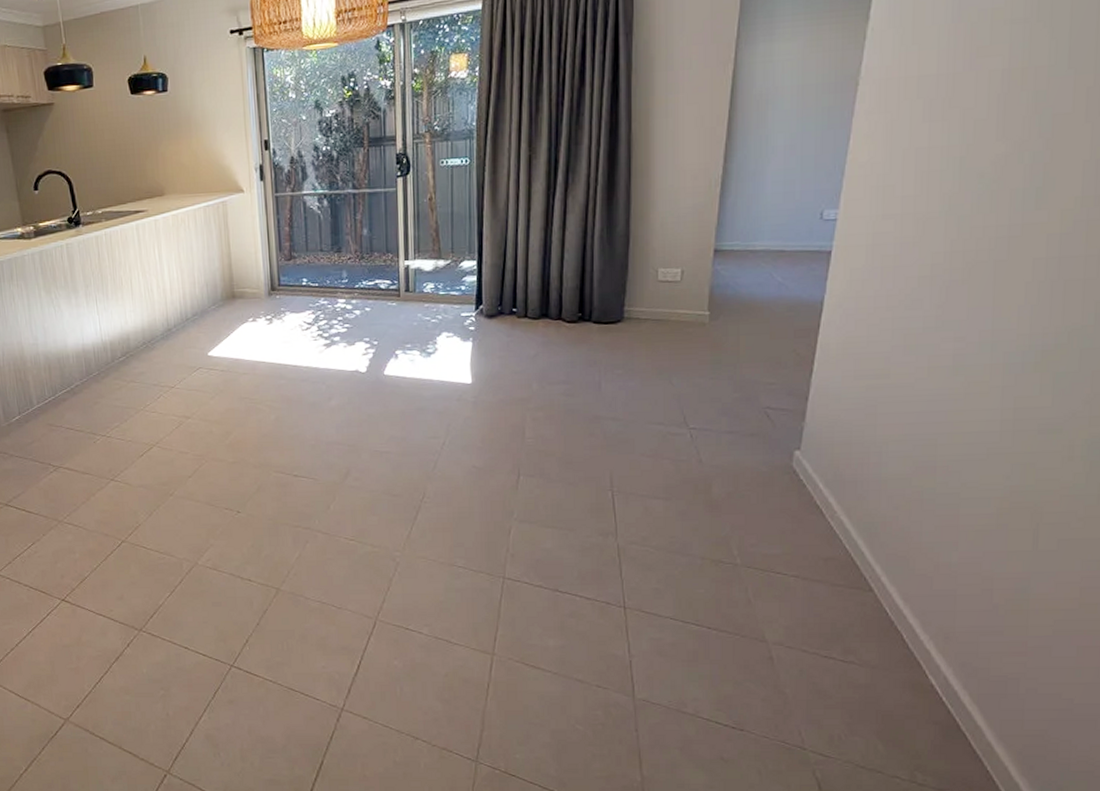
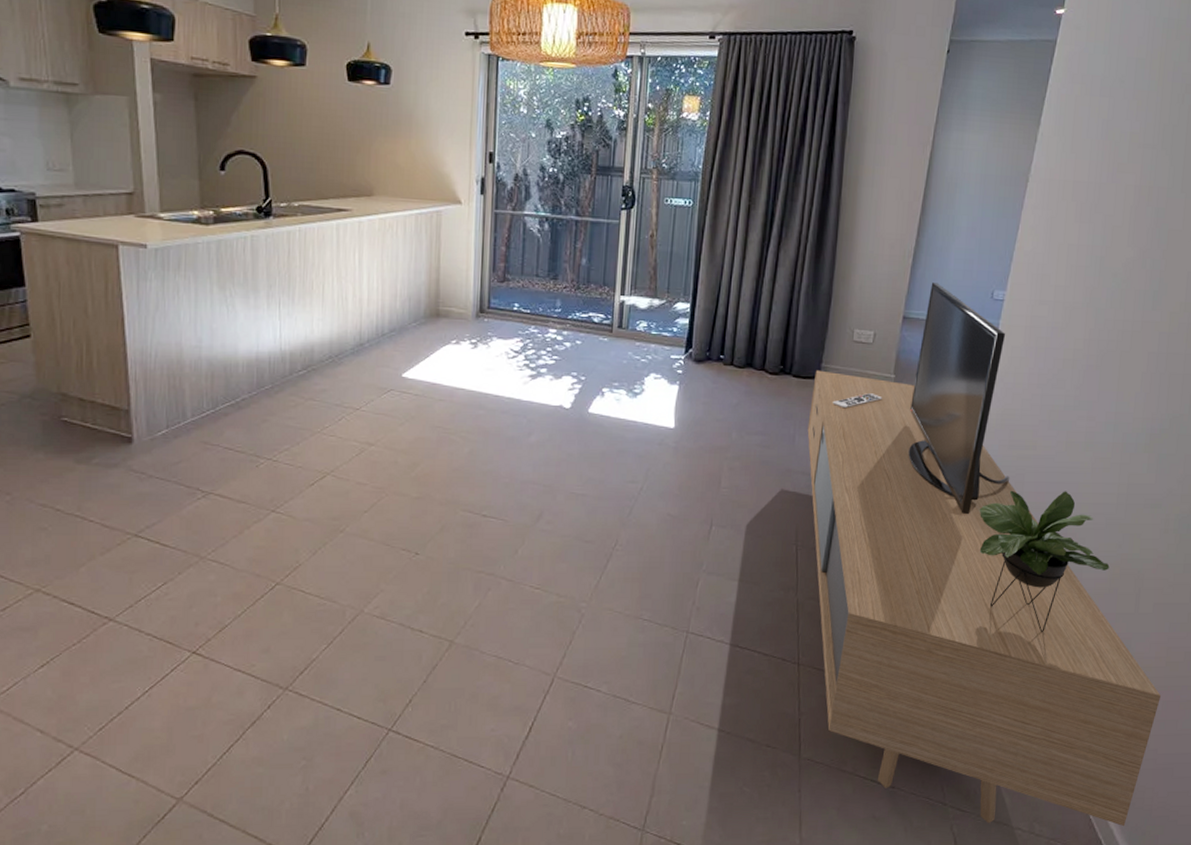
media console: none [614,209,1074,781] -> present [807,282,1161,827]

